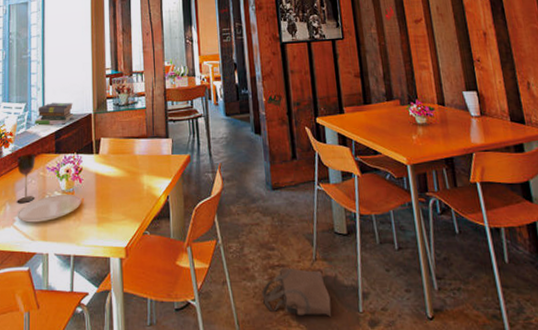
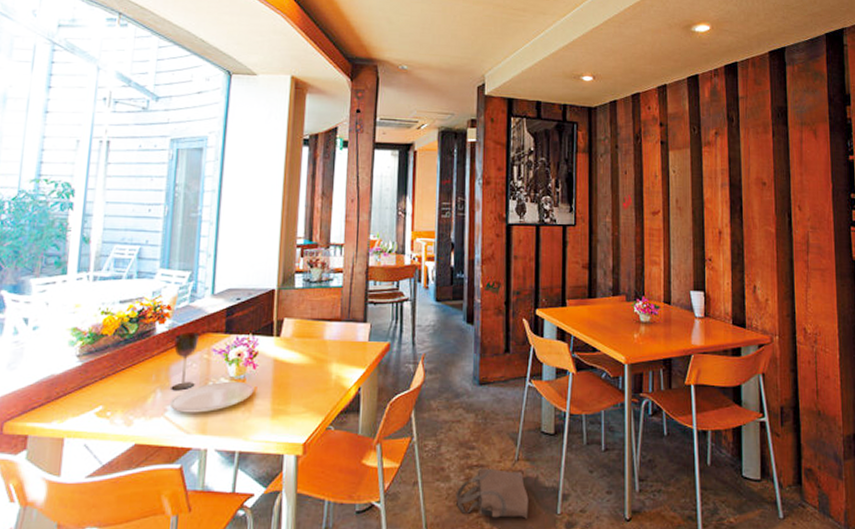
books: present [34,102,74,125] -> none [200,273,253,300]

